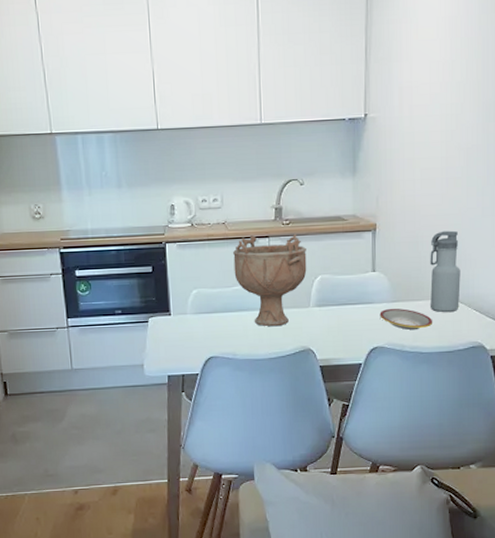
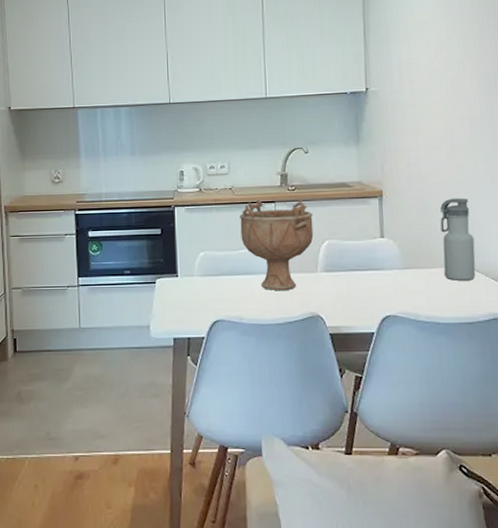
plate: present [379,308,433,331] -> none [390,275,449,299]

